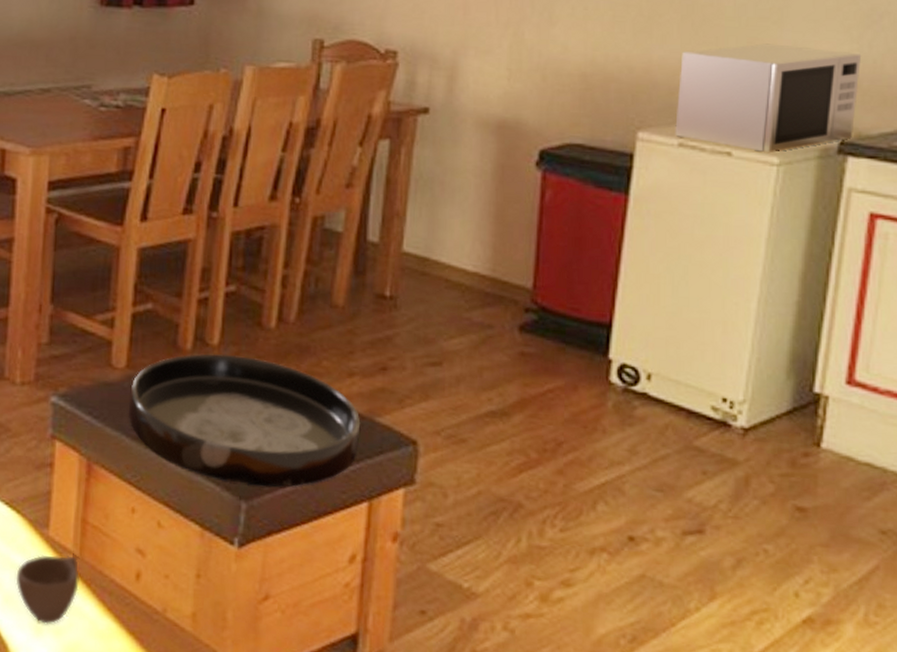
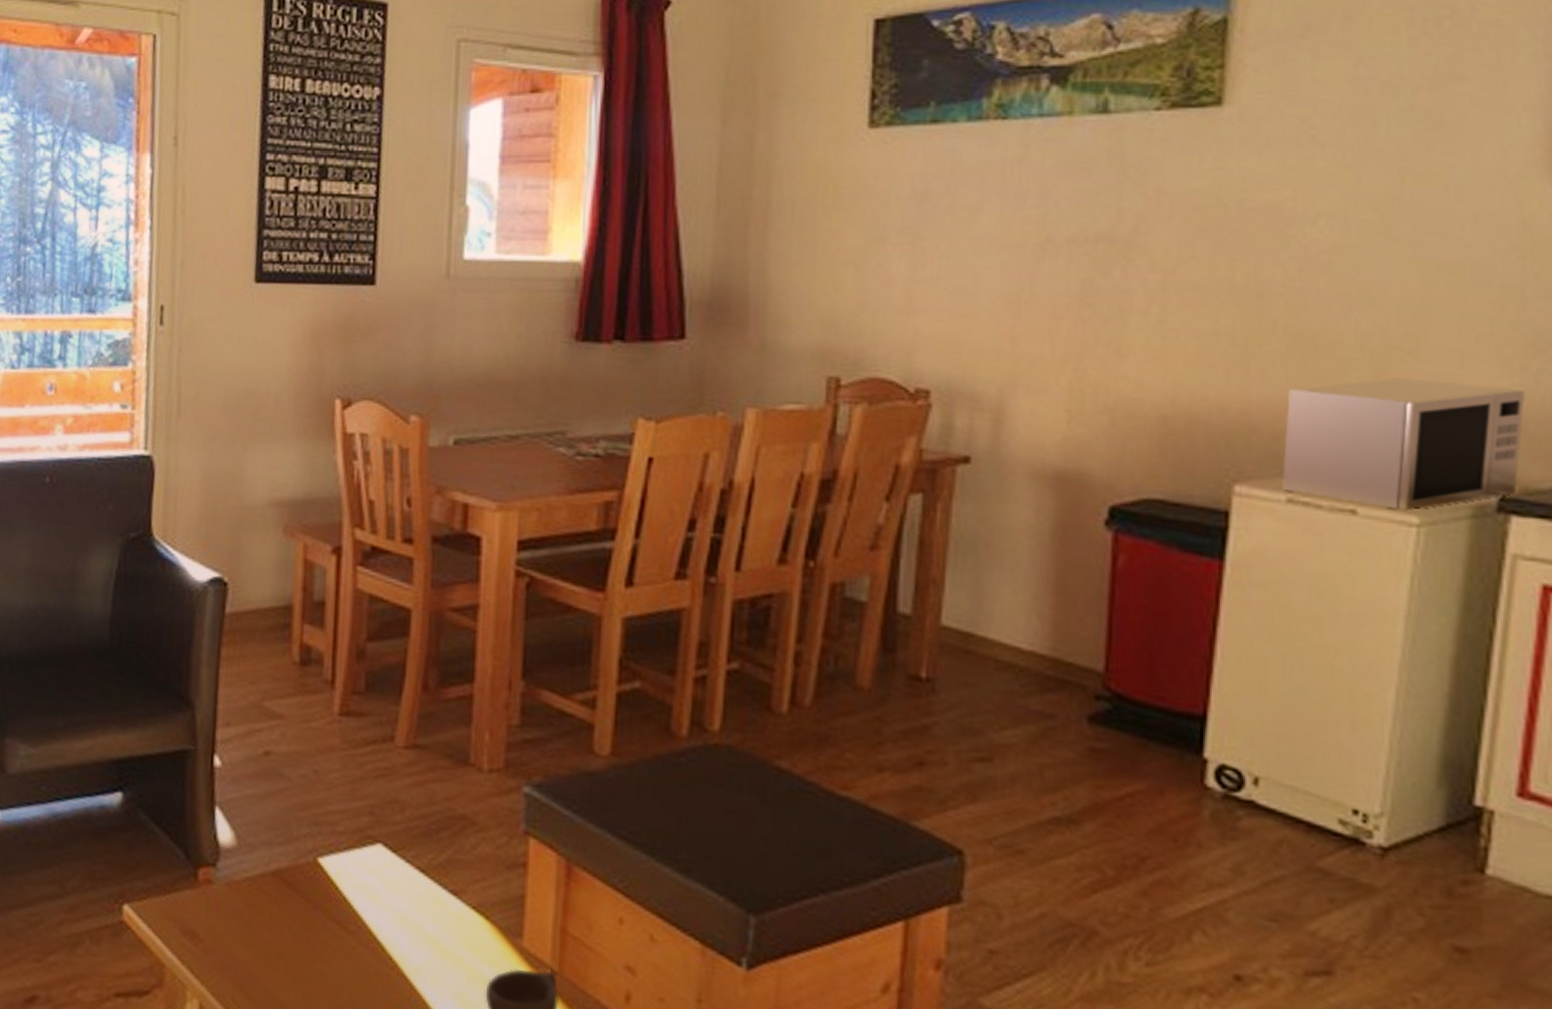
tray: present [129,354,361,487] -> none [615,741,893,900]

